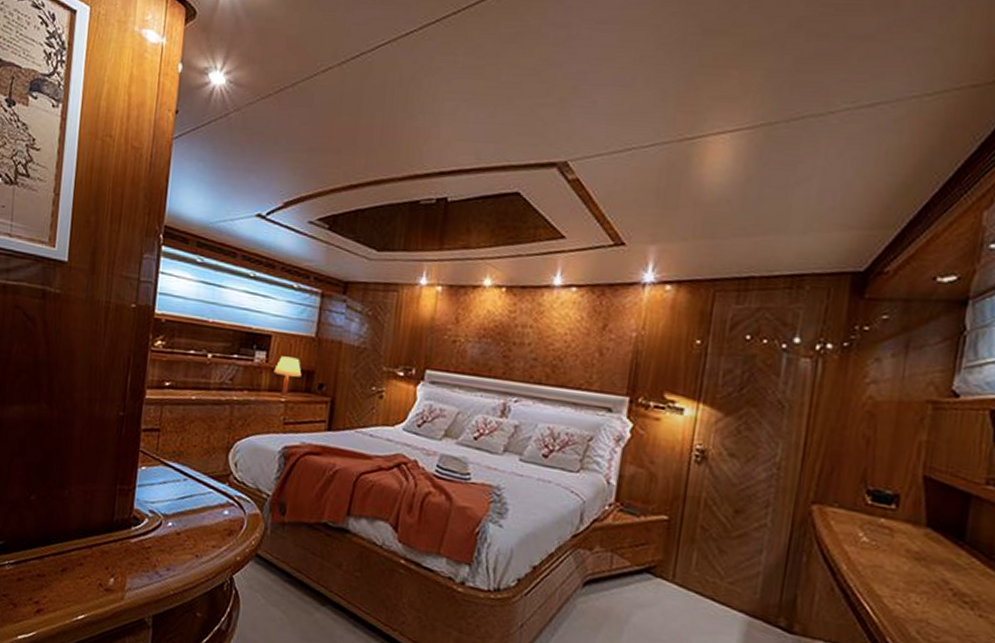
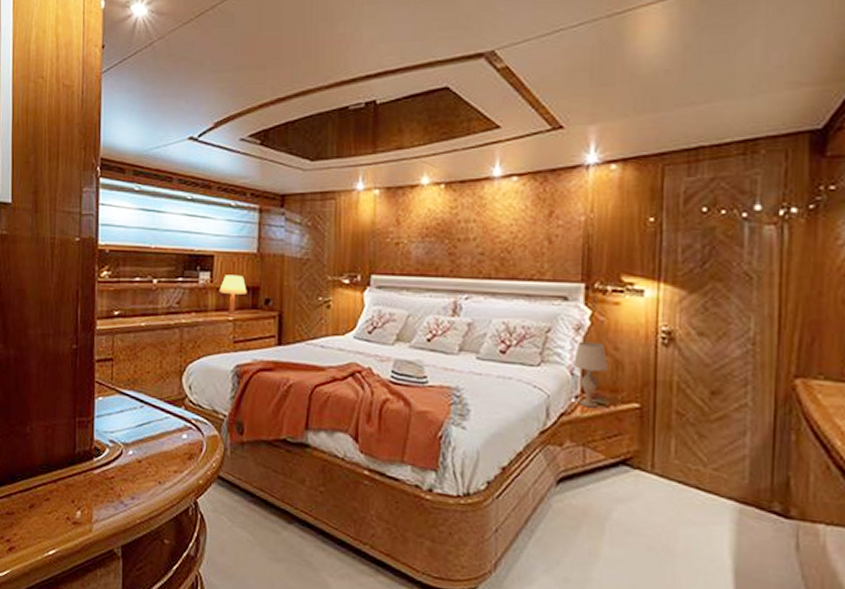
table lamp: none [610,452,644,517] -> present [573,341,609,408]

